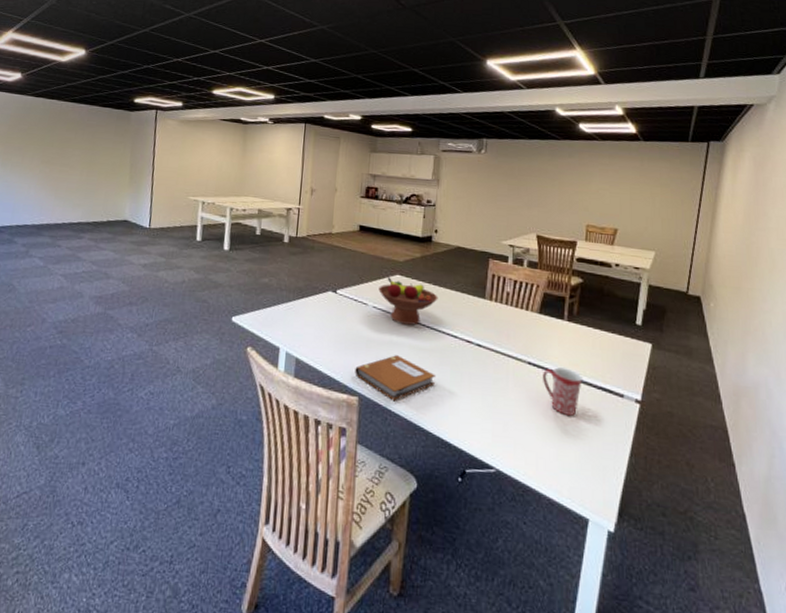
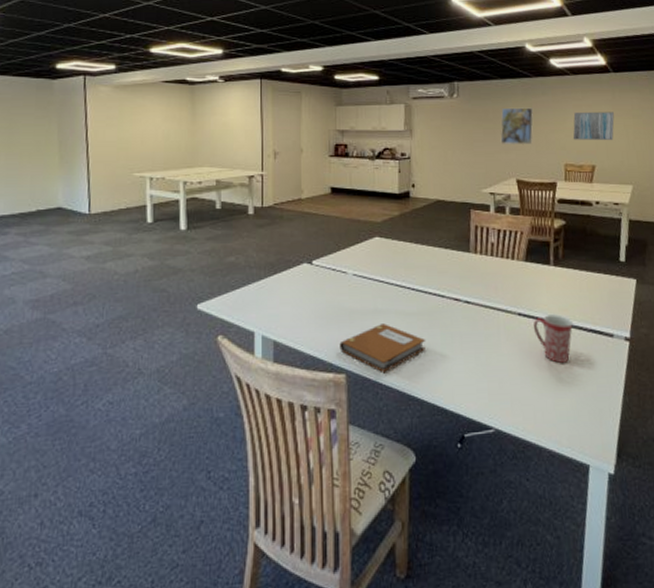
fruit bowl: present [378,277,438,325] -> none [357,241,421,290]
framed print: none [524,167,558,203] -> present [500,107,533,145]
wall art: none [596,176,641,206] -> present [573,111,615,140]

